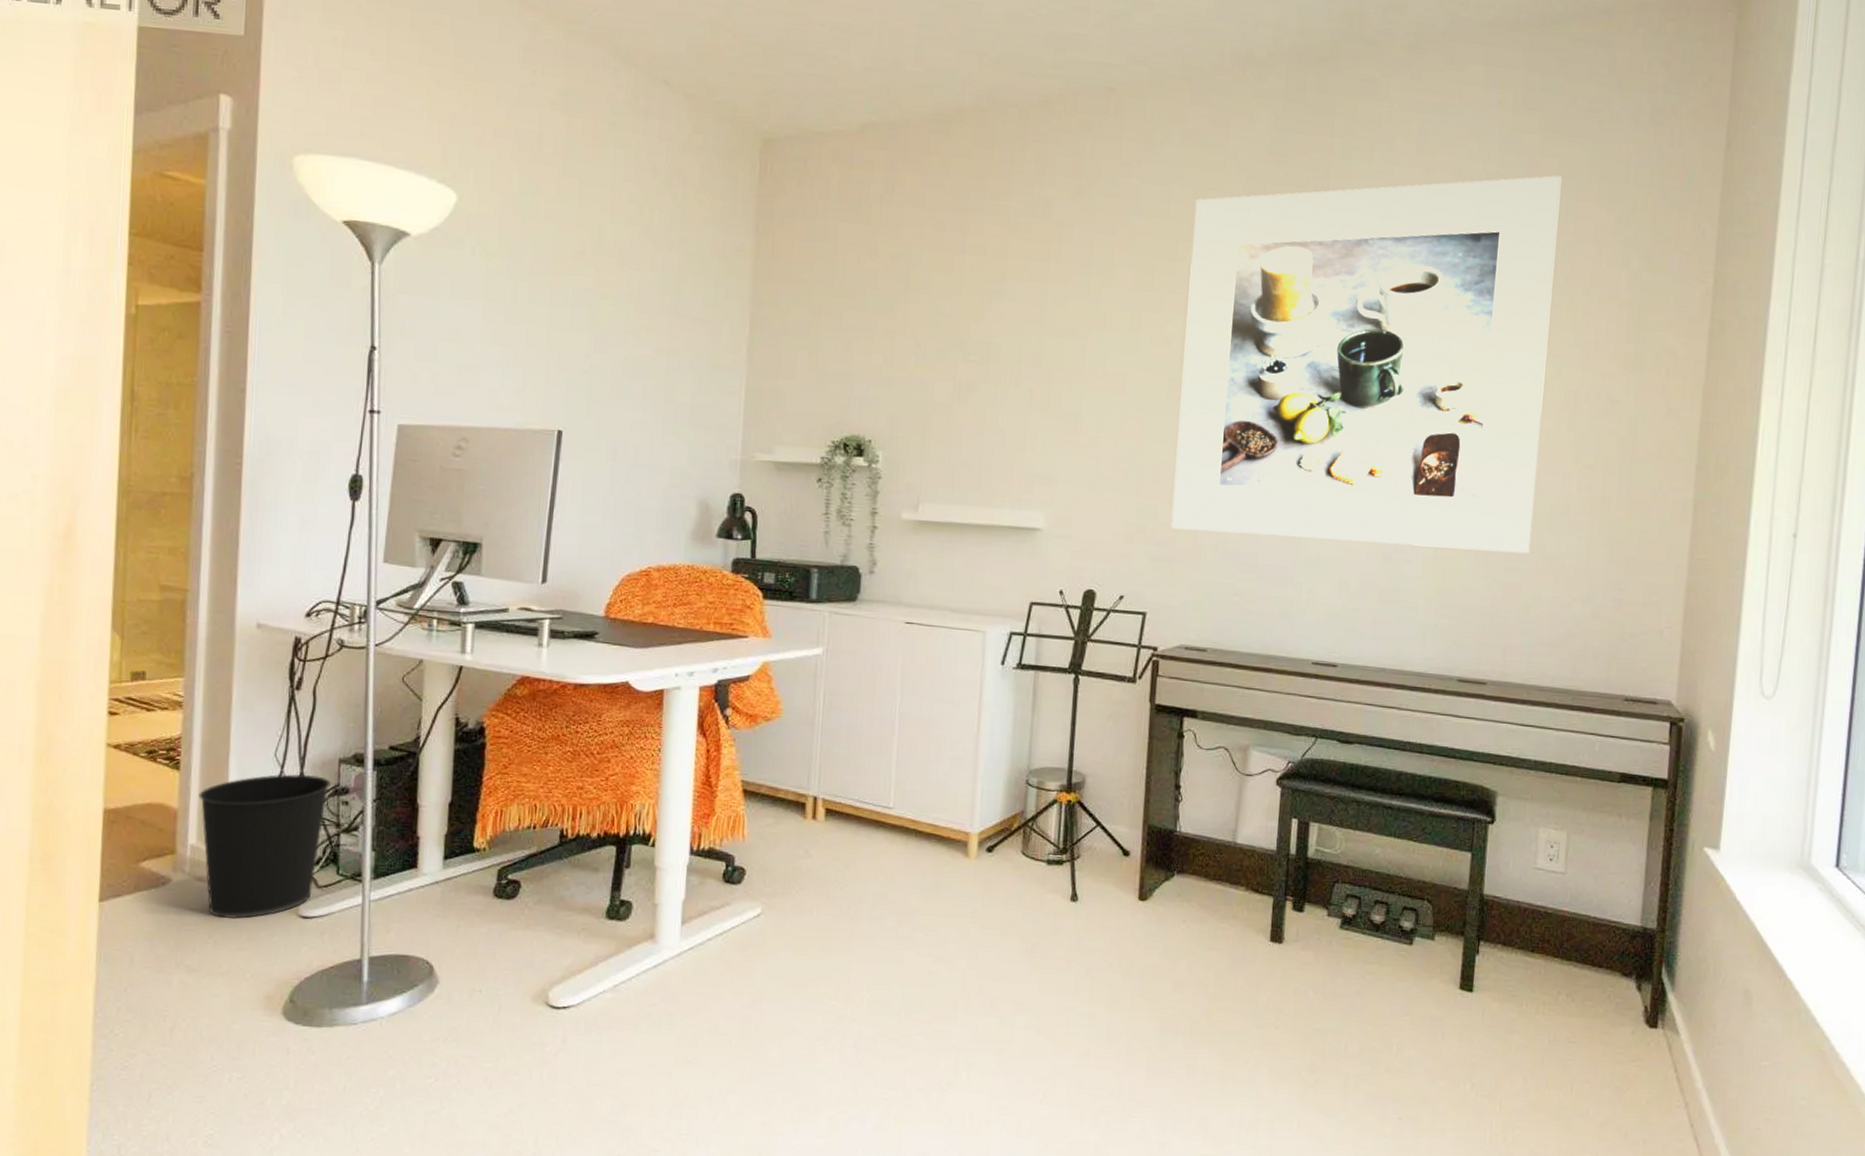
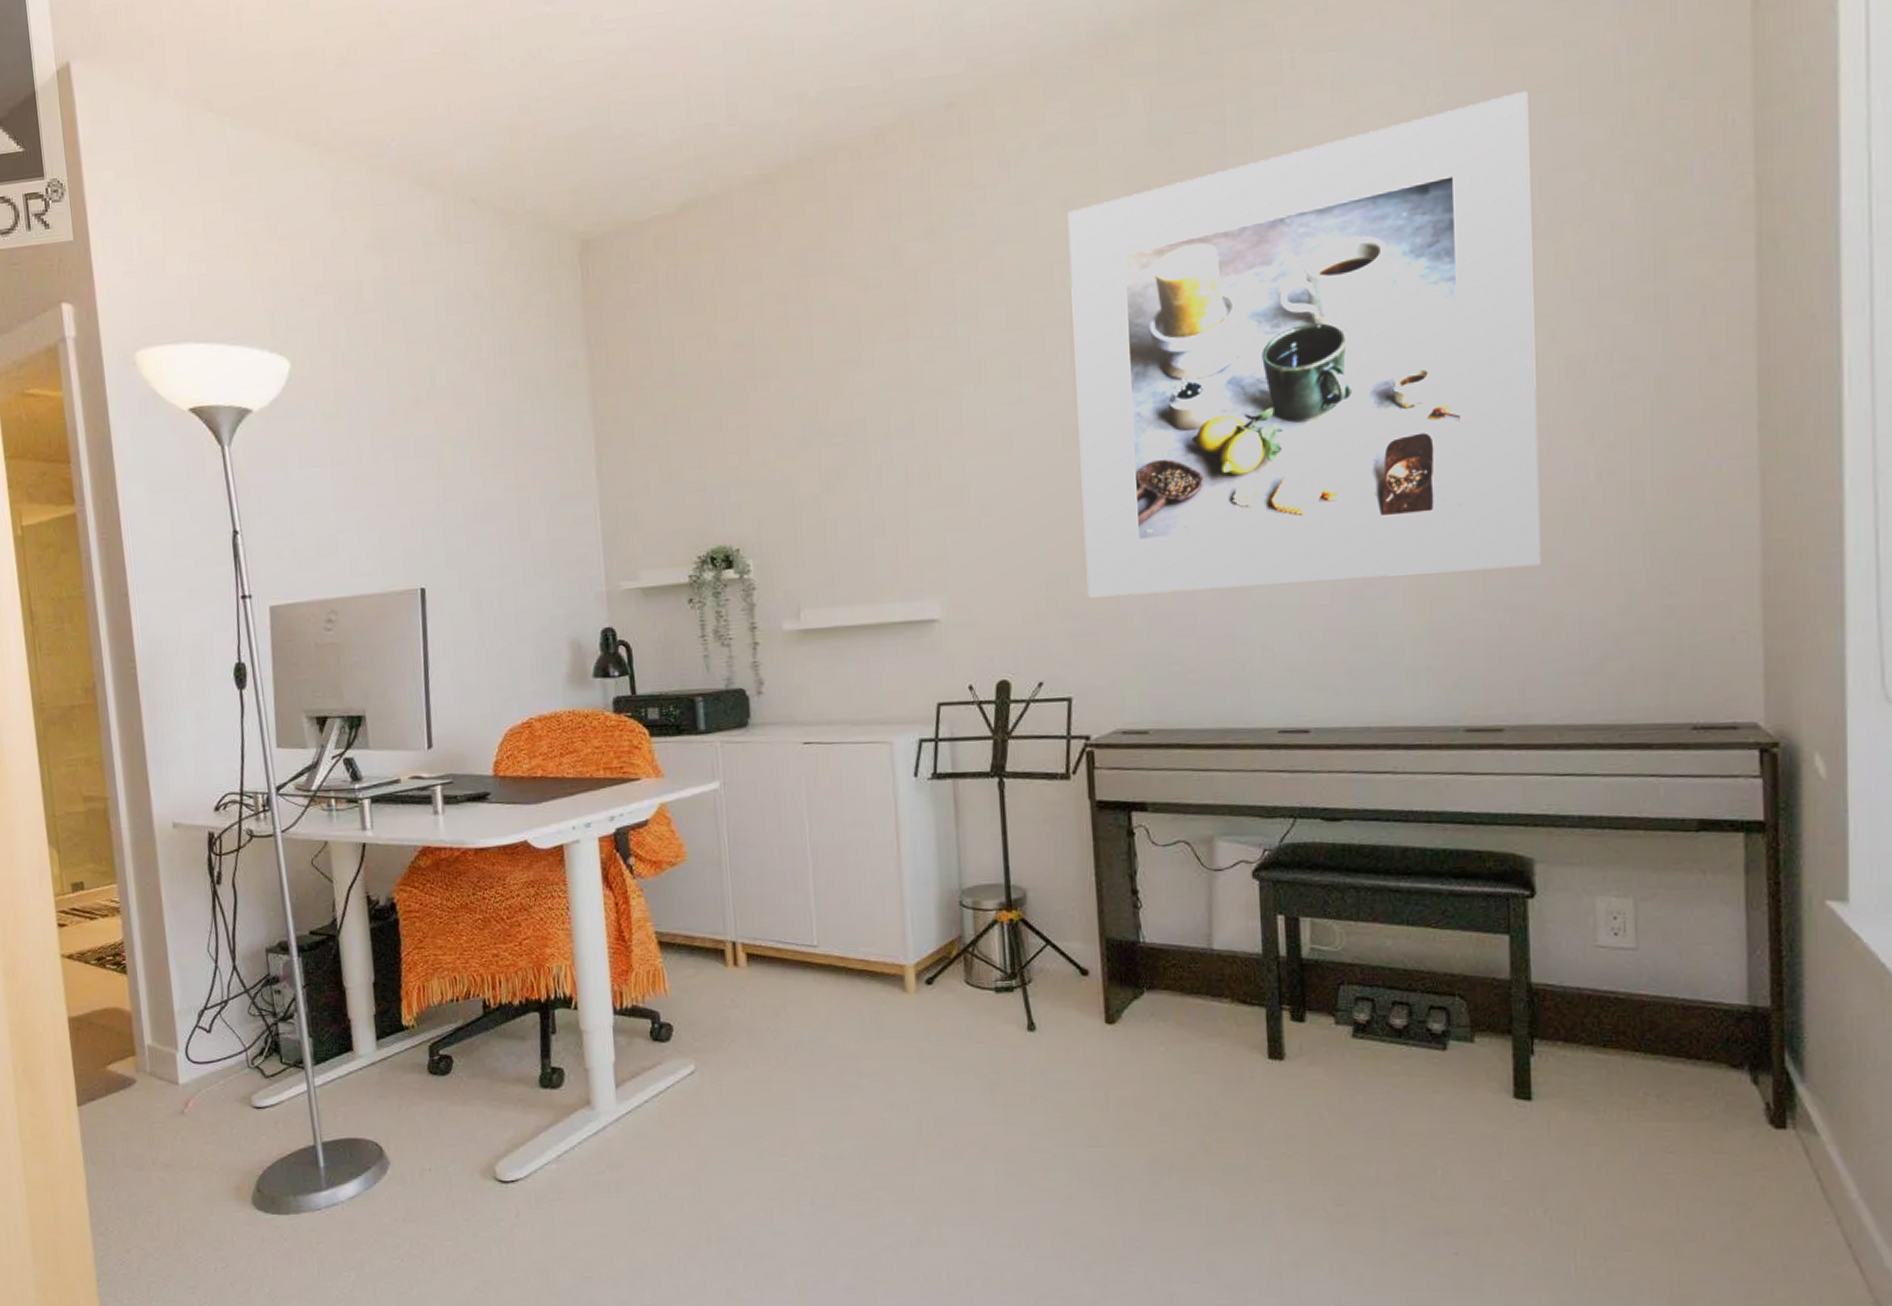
wastebasket: present [198,774,331,919] -> none [147,967,262,1114]

